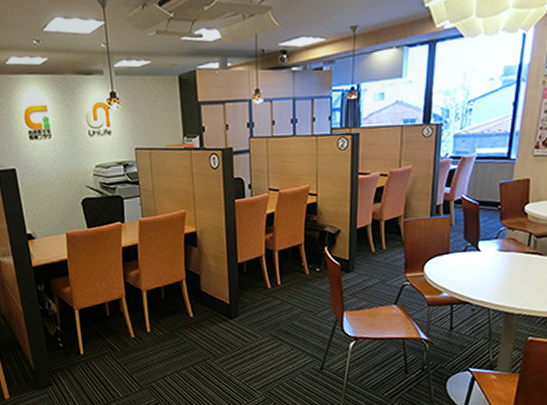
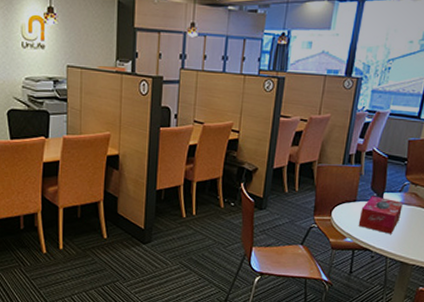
tissue box: none [454,245,501,284] -> present [358,196,403,234]

